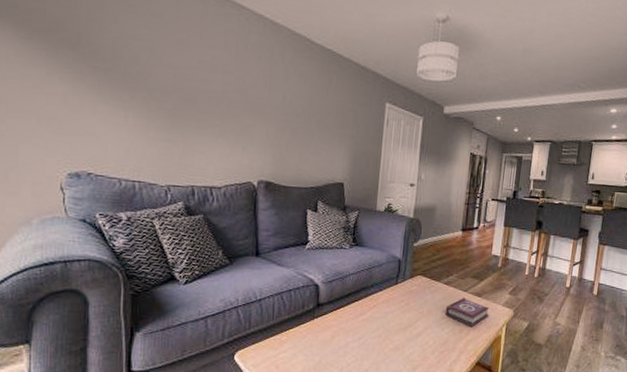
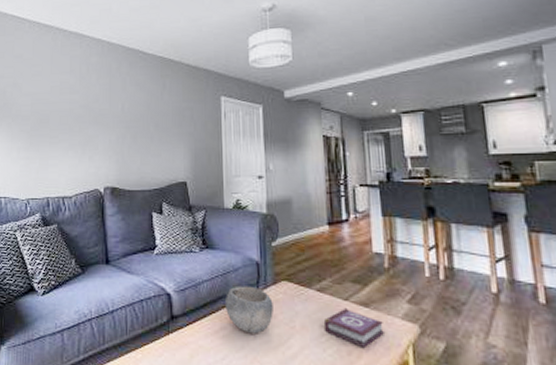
bowl: none [366,279,408,318] -> present [224,286,274,334]

